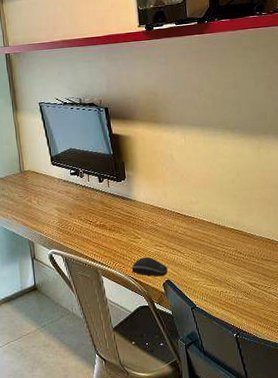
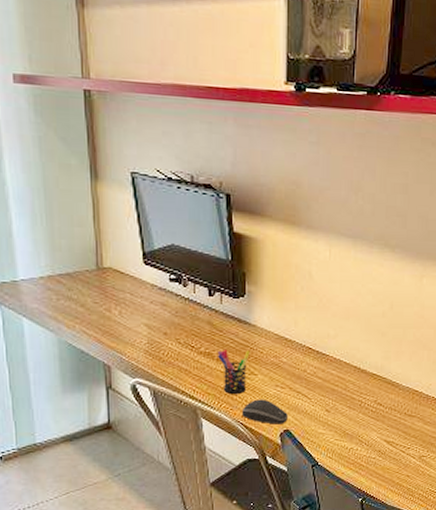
pen holder: none [110,220,133,255] -> present [218,349,250,394]

